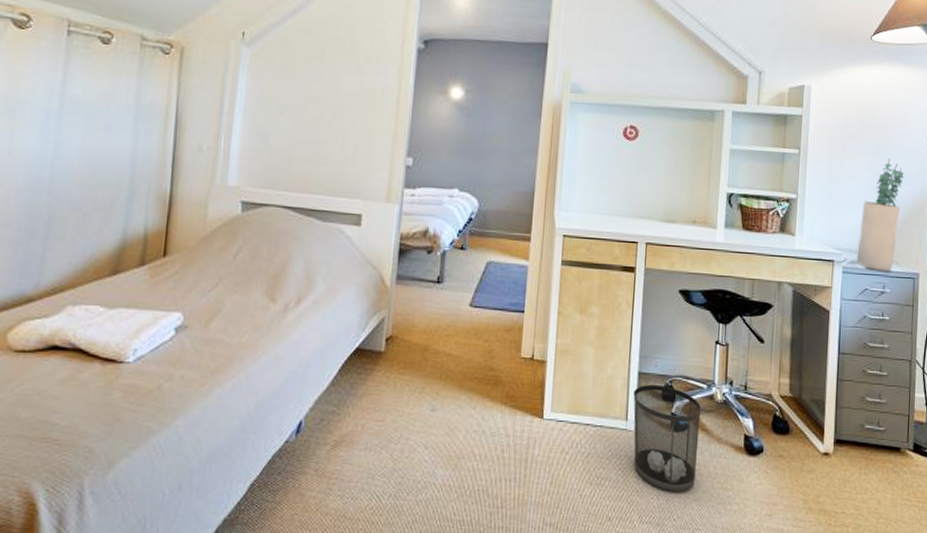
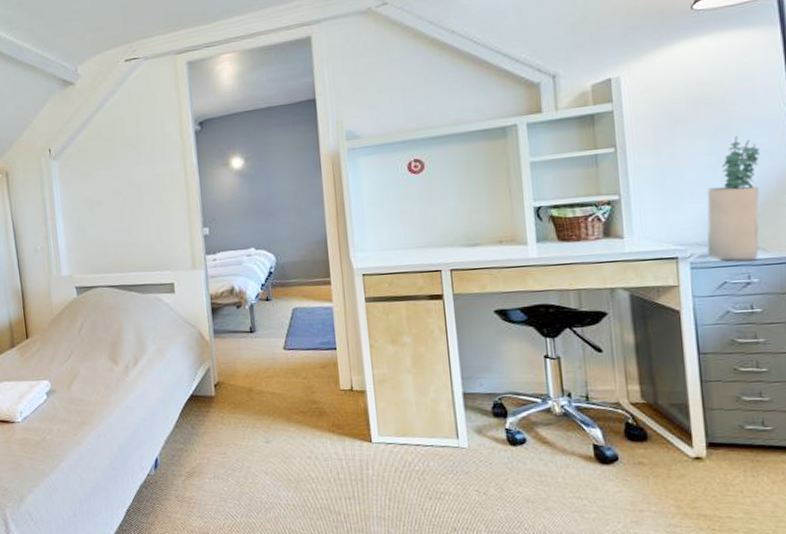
waste bin: present [633,384,702,492] -> none [460,403,543,503]

